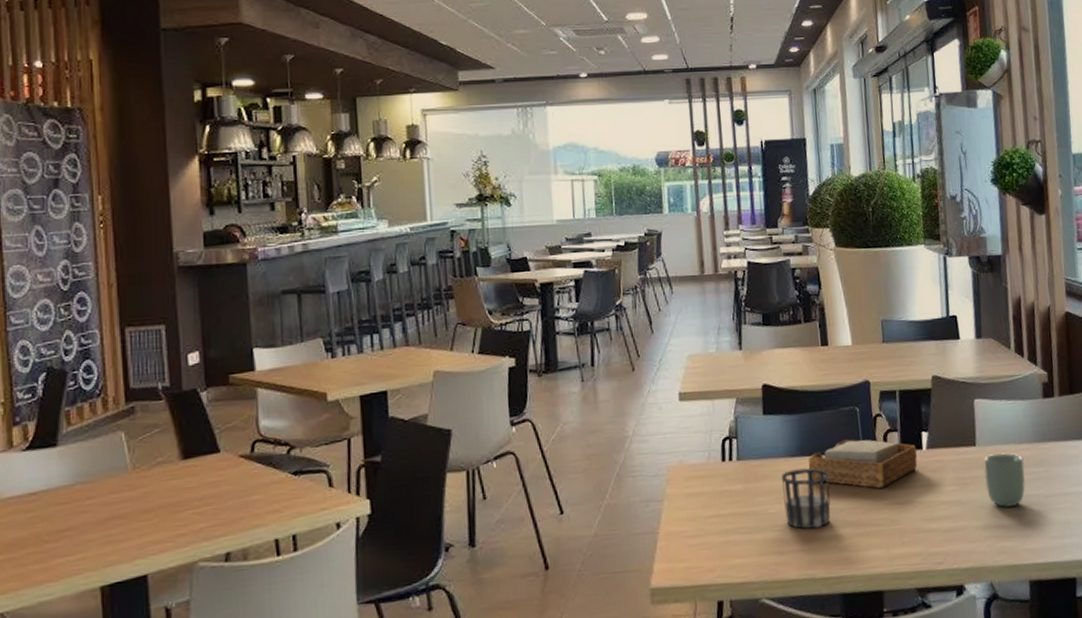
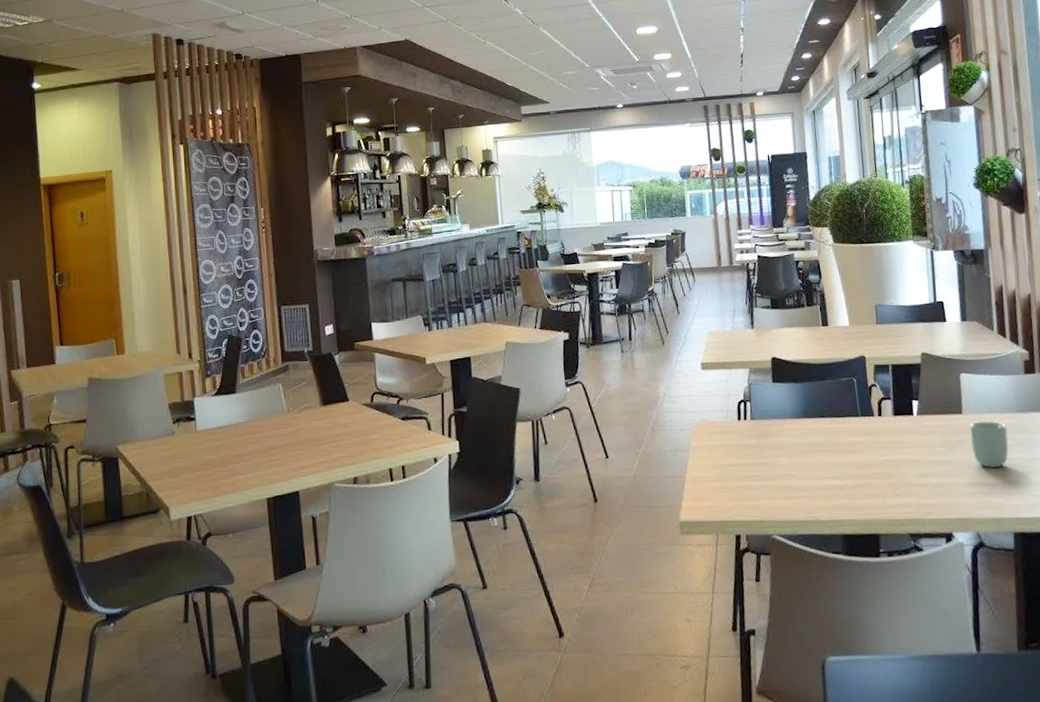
cup: present [782,468,831,529] -> none [789,428,832,479]
napkin holder: present [808,439,918,489] -> none [812,405,909,447]

